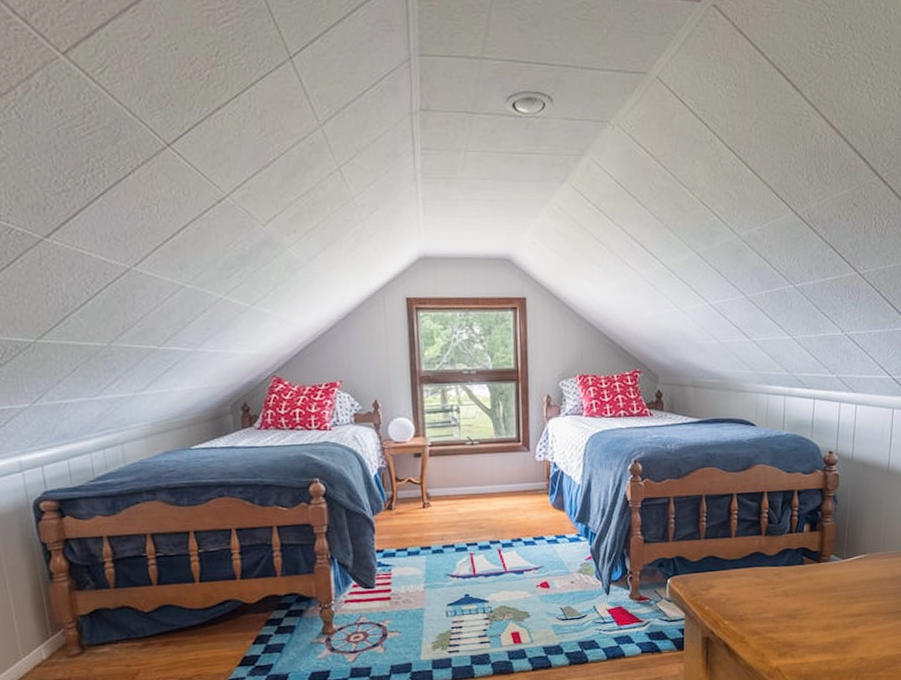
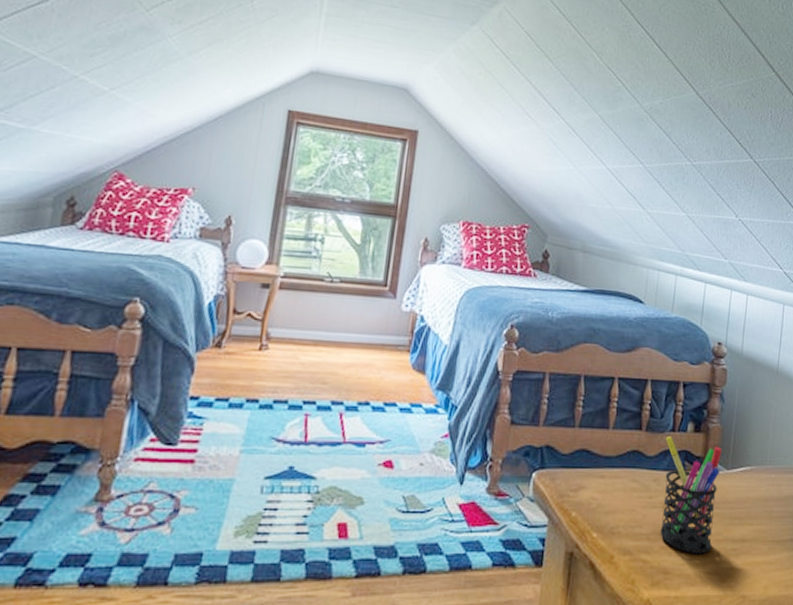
pen holder: none [783,538,837,629] -> present [660,437,722,553]

